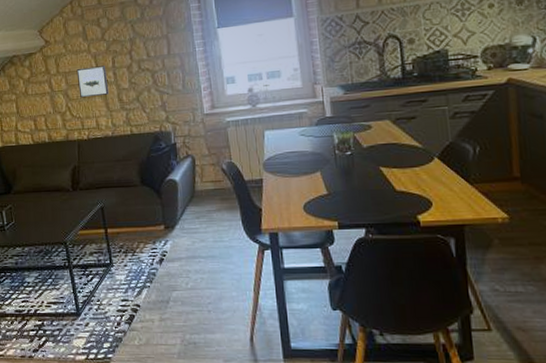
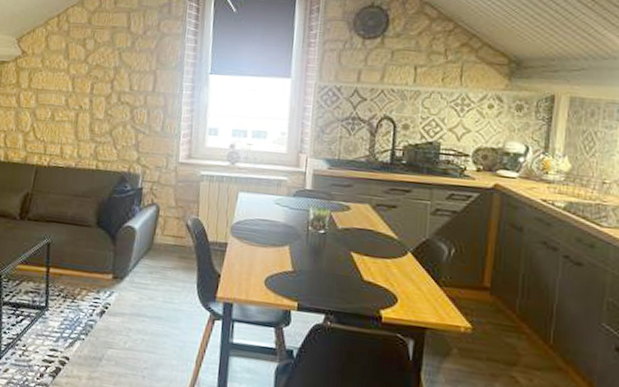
wall art: present [76,65,109,98] -> none [48,87,83,122]

